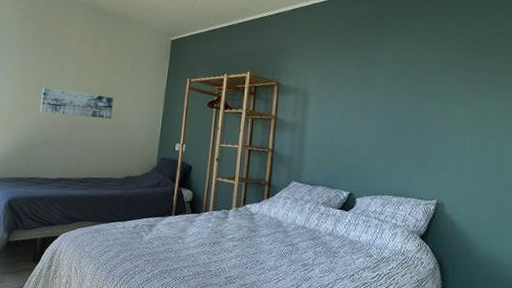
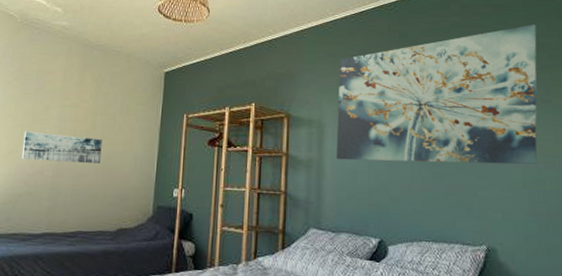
wall art: none [317,15,491,135] -> present [336,24,538,165]

